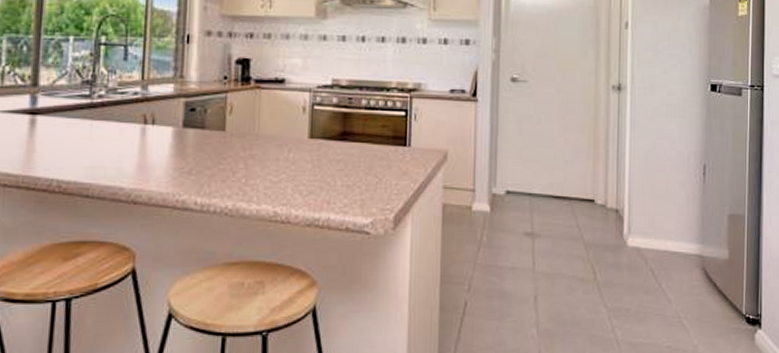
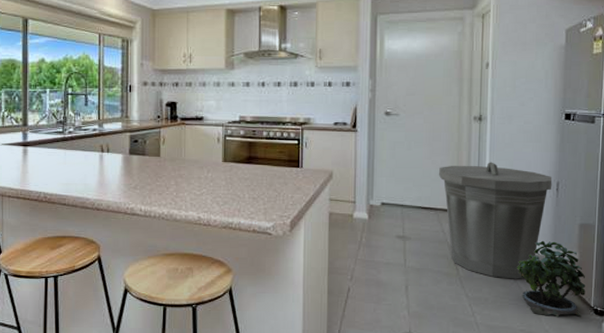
trash can: none [572,140,699,284] -> present [438,162,552,279]
potted plant: none [661,235,737,329] -> present [517,240,586,318]

